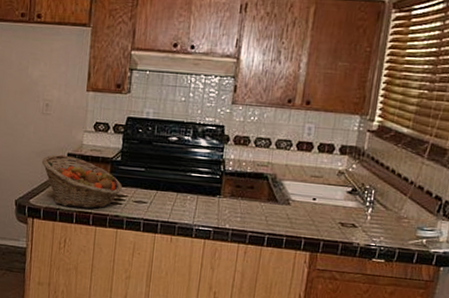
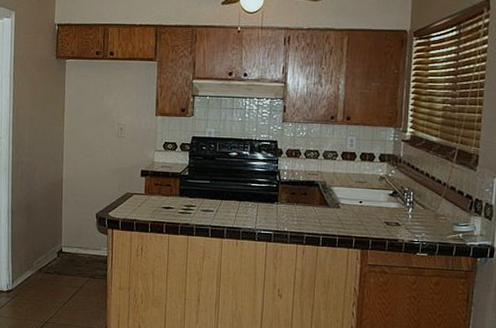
fruit basket: present [41,154,122,209] -> none [118,171,190,219]

